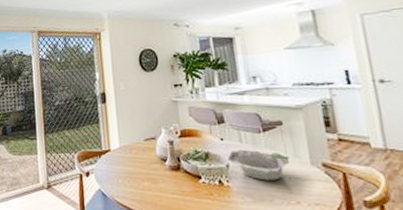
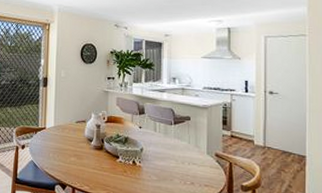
bowl: present [227,149,290,181] -> none [142,137,191,165]

